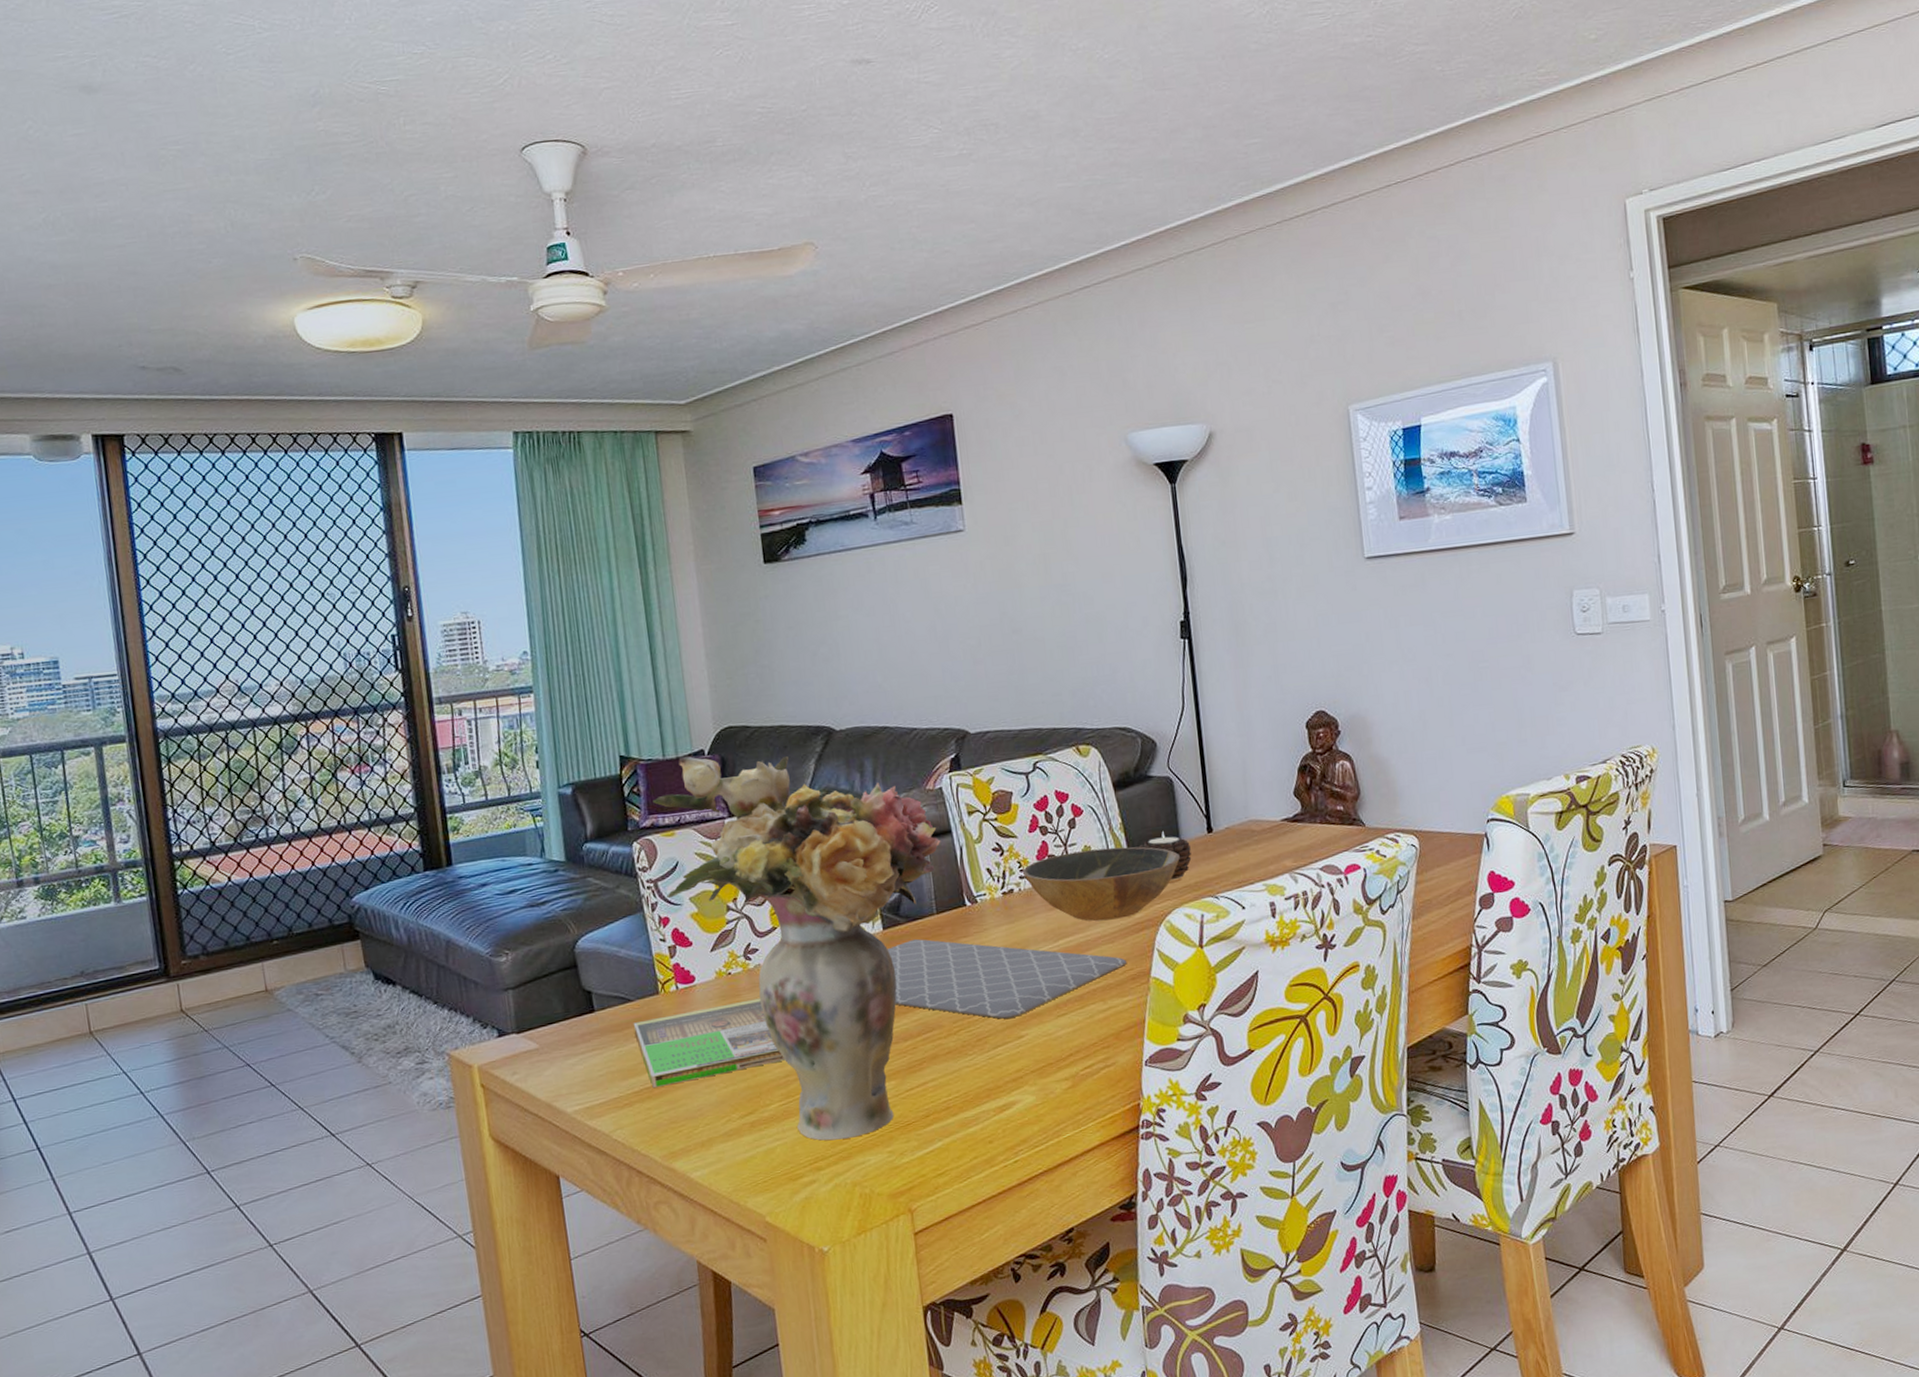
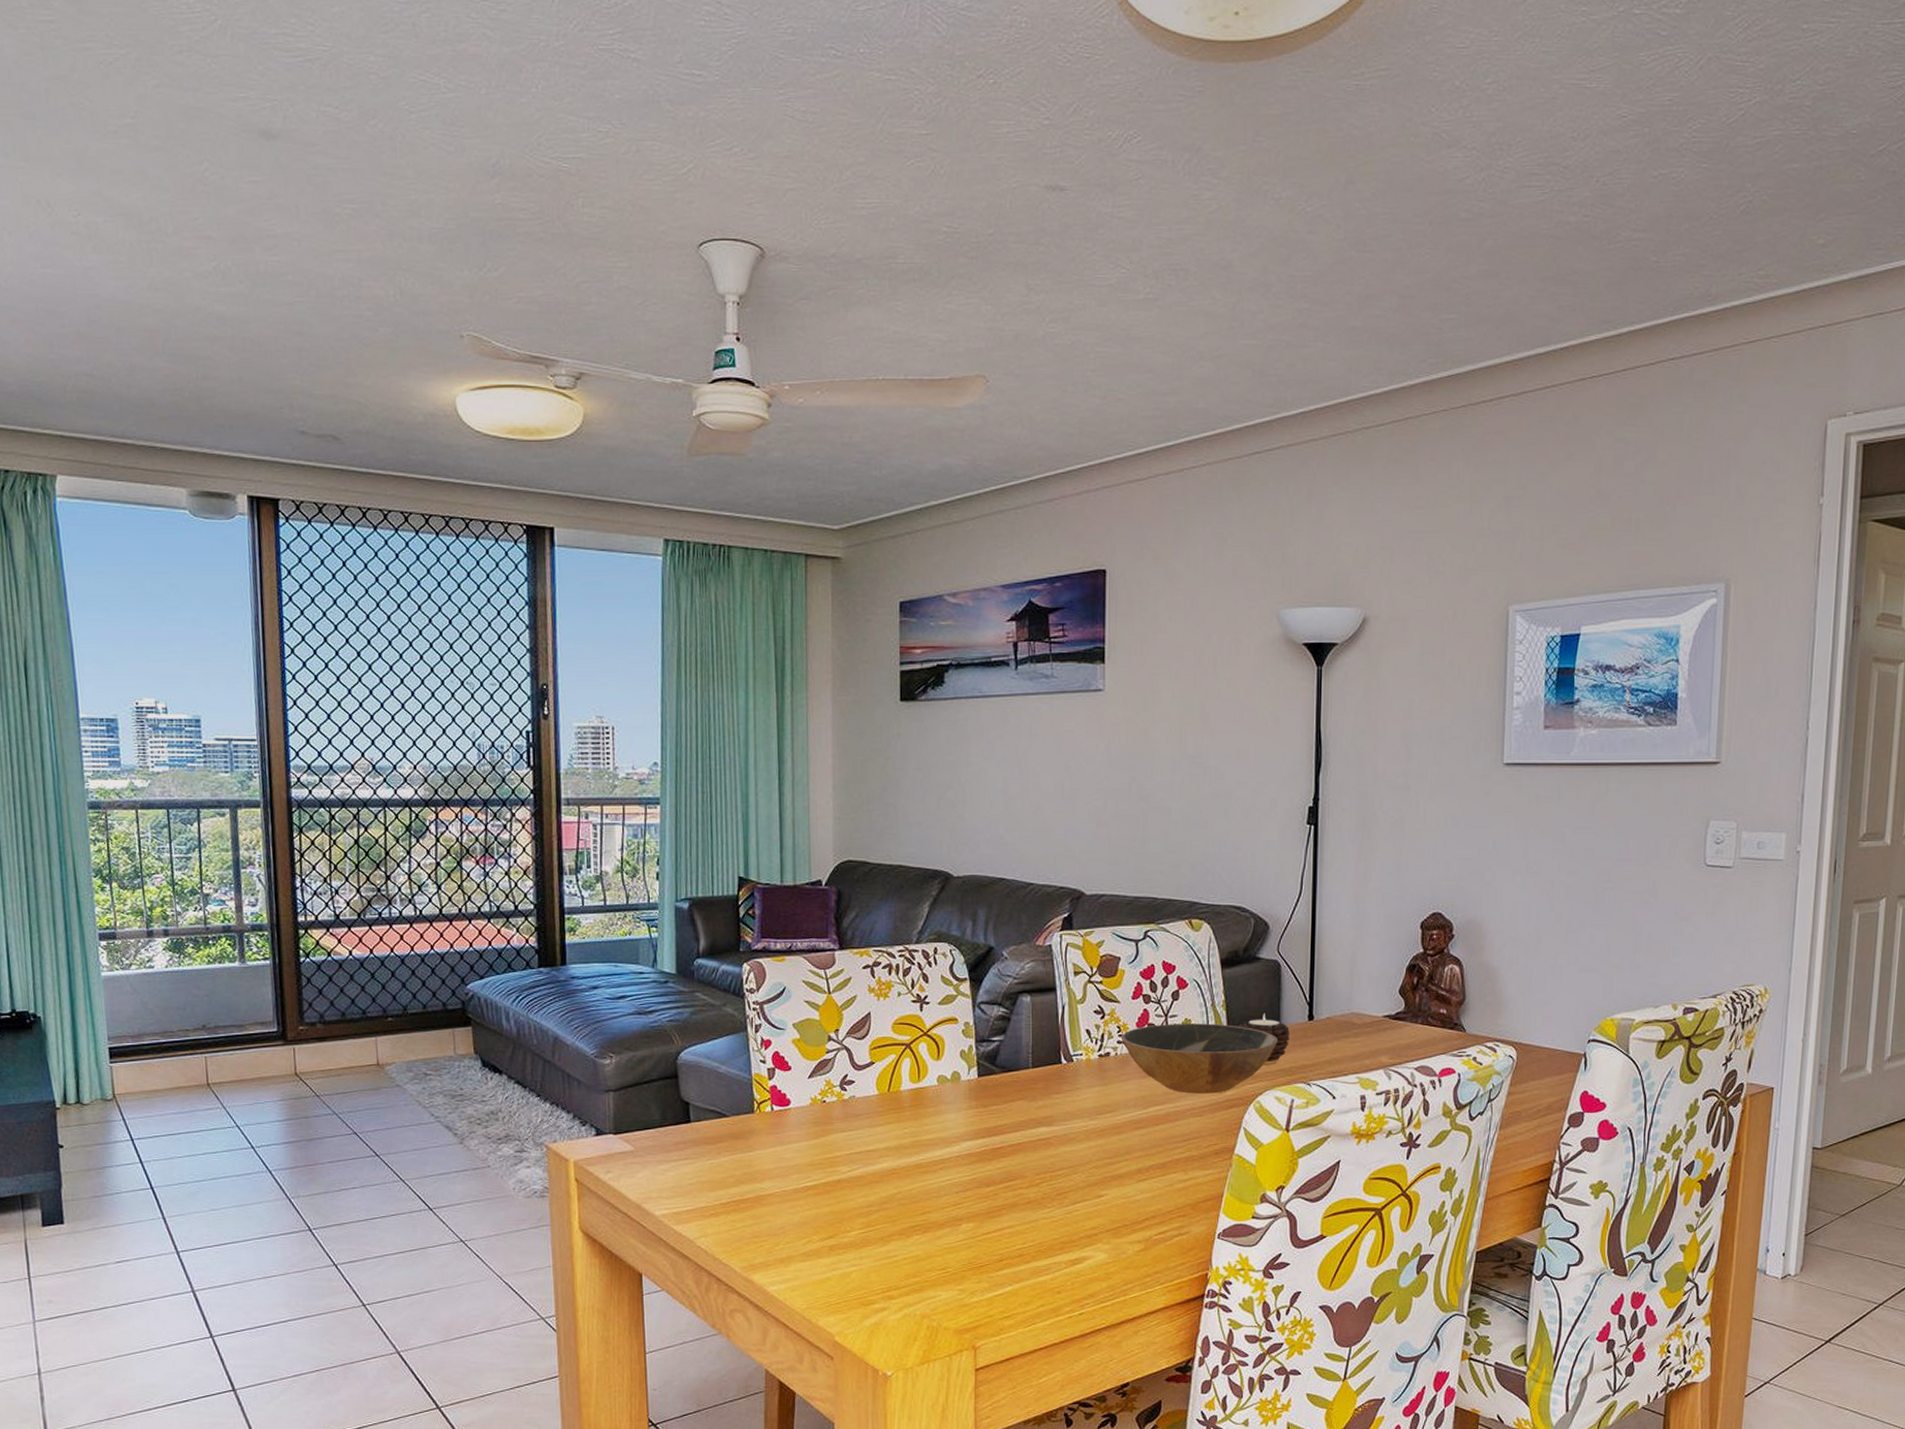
magazine: present [633,998,786,1089] -> none [726,1129,870,1202]
flower arrangement: present [652,756,941,1141] -> none [766,885,1045,1272]
placemat: present [886,938,1126,1019] -> none [979,1089,1212,1177]

